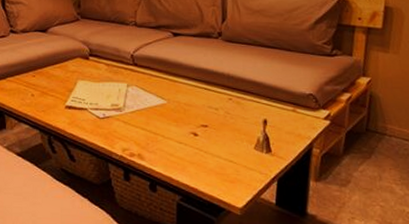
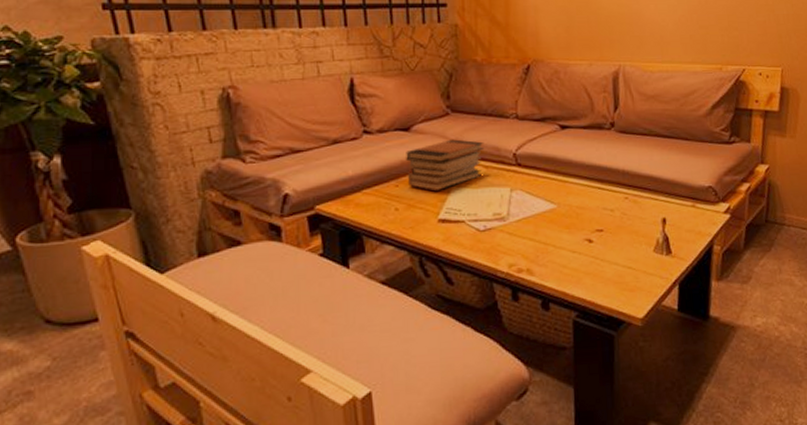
book stack: none [42,41,107,83] -> present [406,139,485,192]

